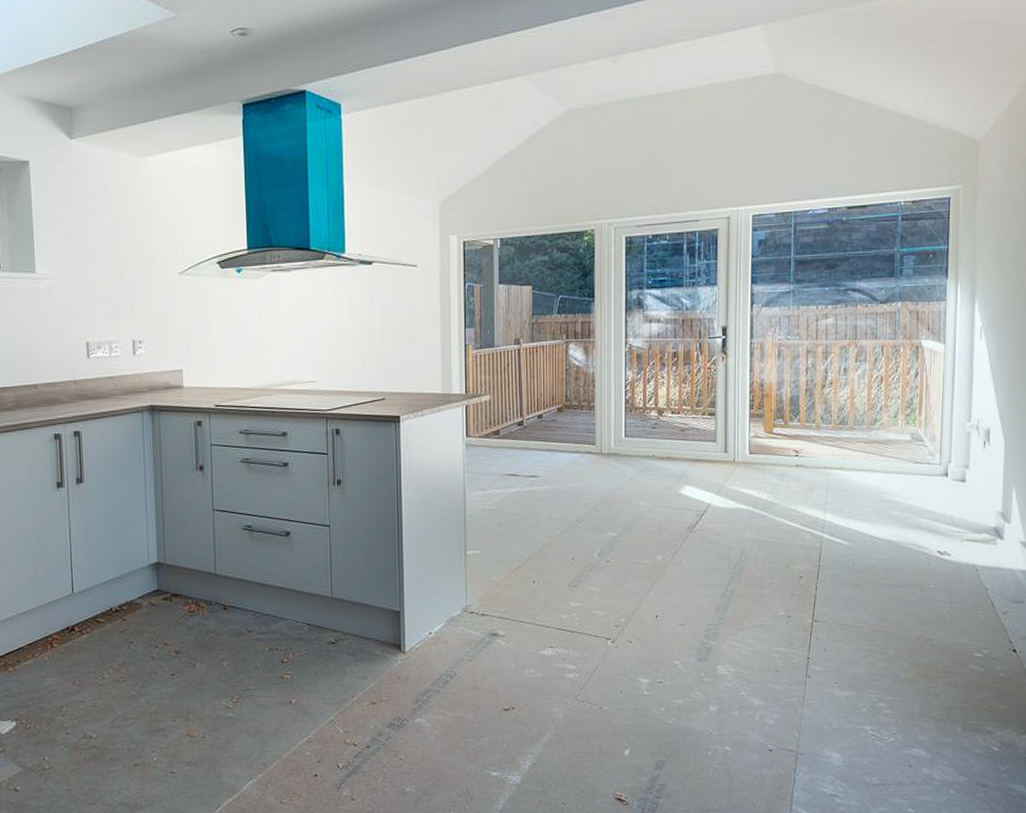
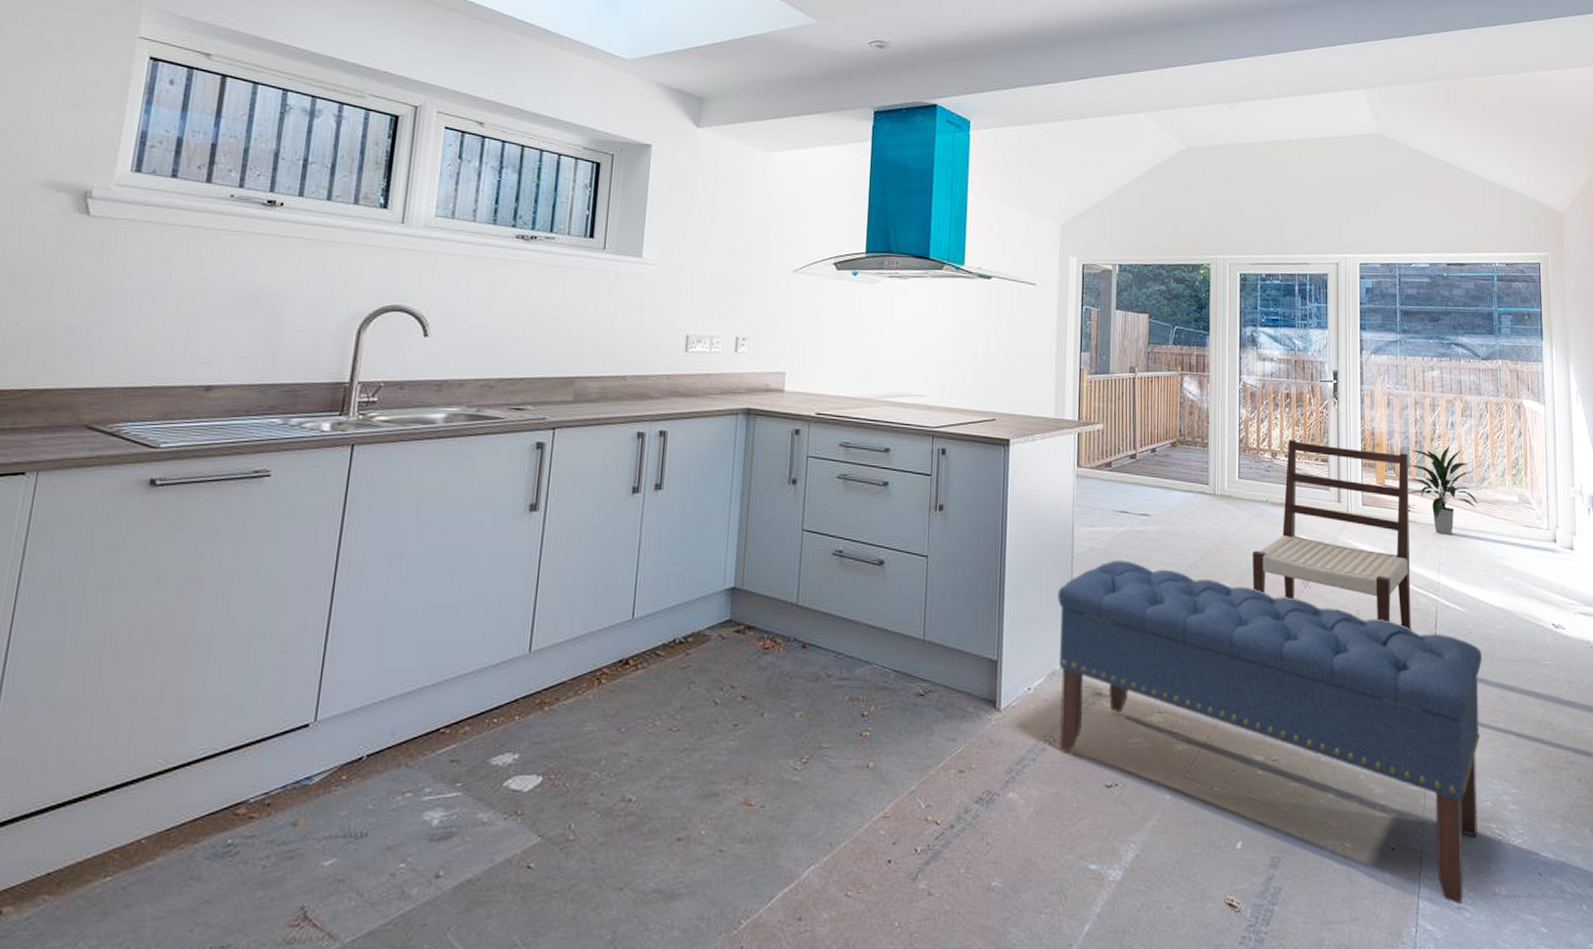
bench: none [453,518,865,793] -> present [1058,559,1482,905]
chair: none [639,397,798,564] -> present [1252,440,1411,630]
indoor plant: none [797,390,869,476] -> present [1408,444,1479,536]

